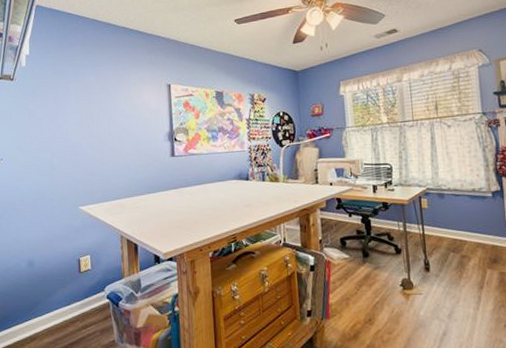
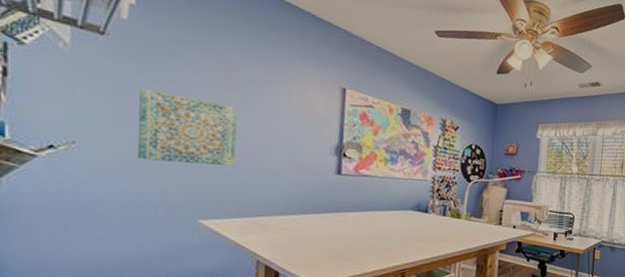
wall art: none [36,113,100,166] -> present [136,88,238,167]

